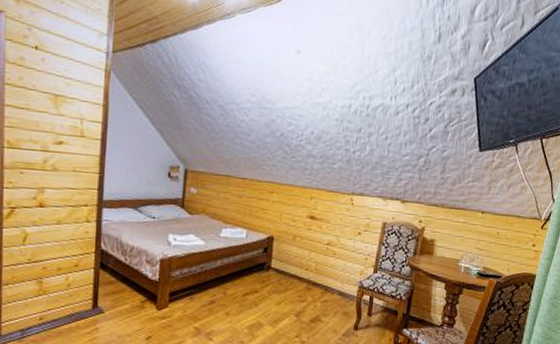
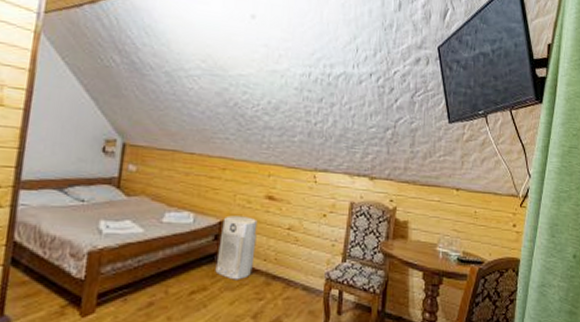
air purifier: none [264,232,301,286] -> present [215,215,258,280]

